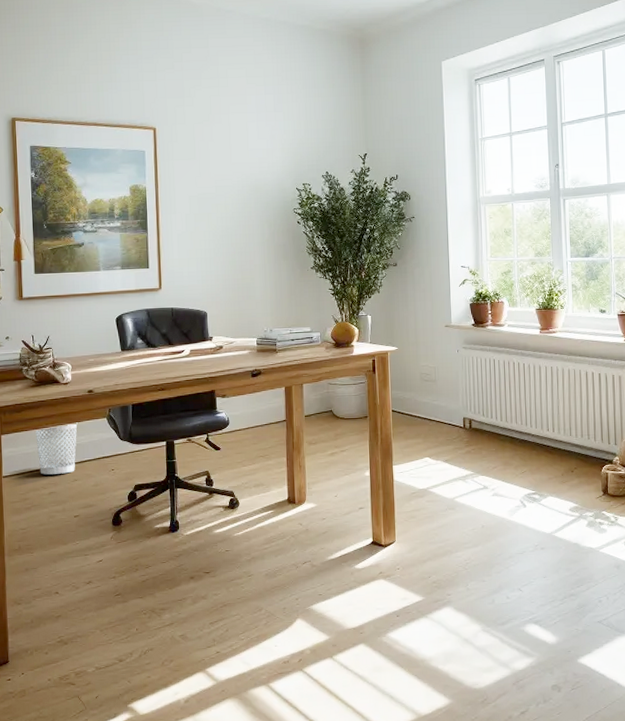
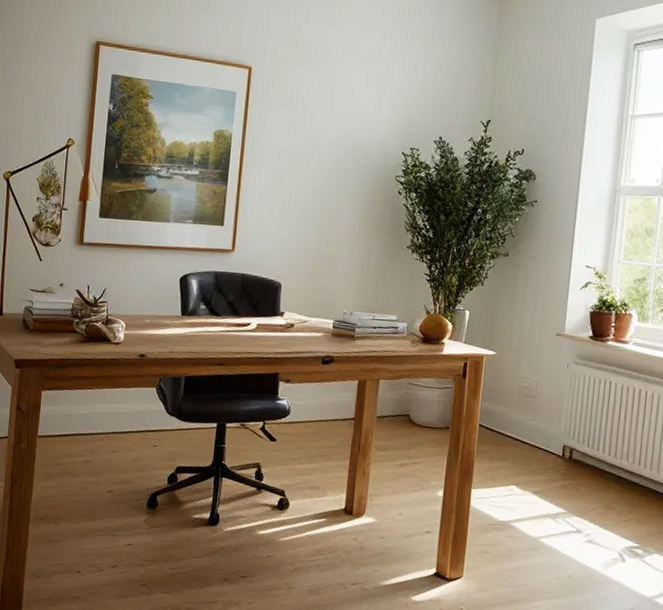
wastebasket: present [36,422,78,475] -> none [77,388,124,443]

